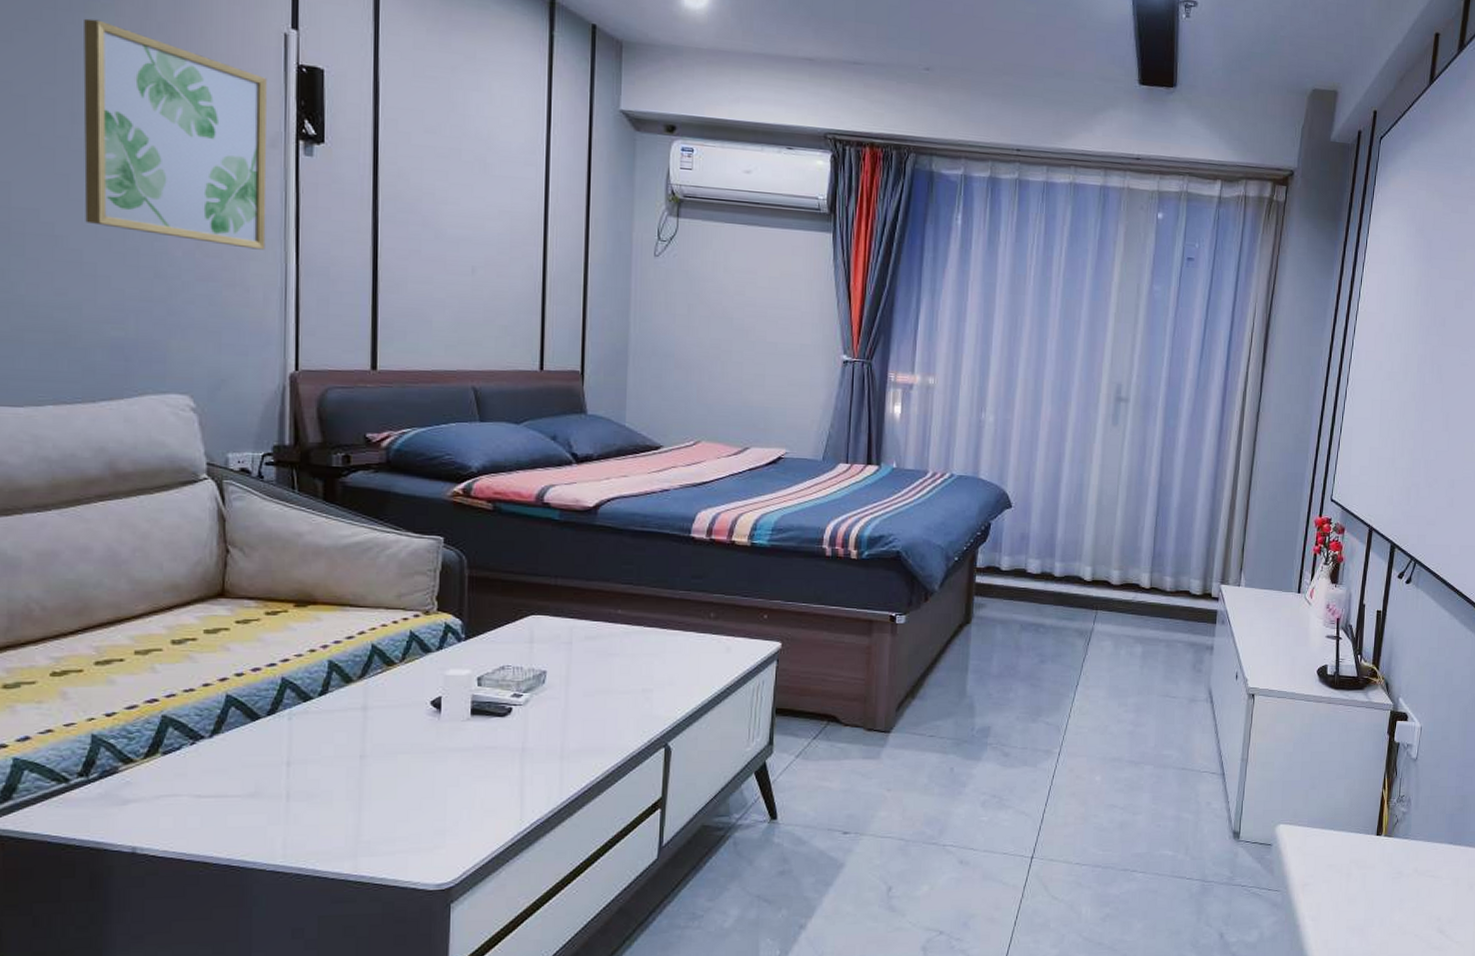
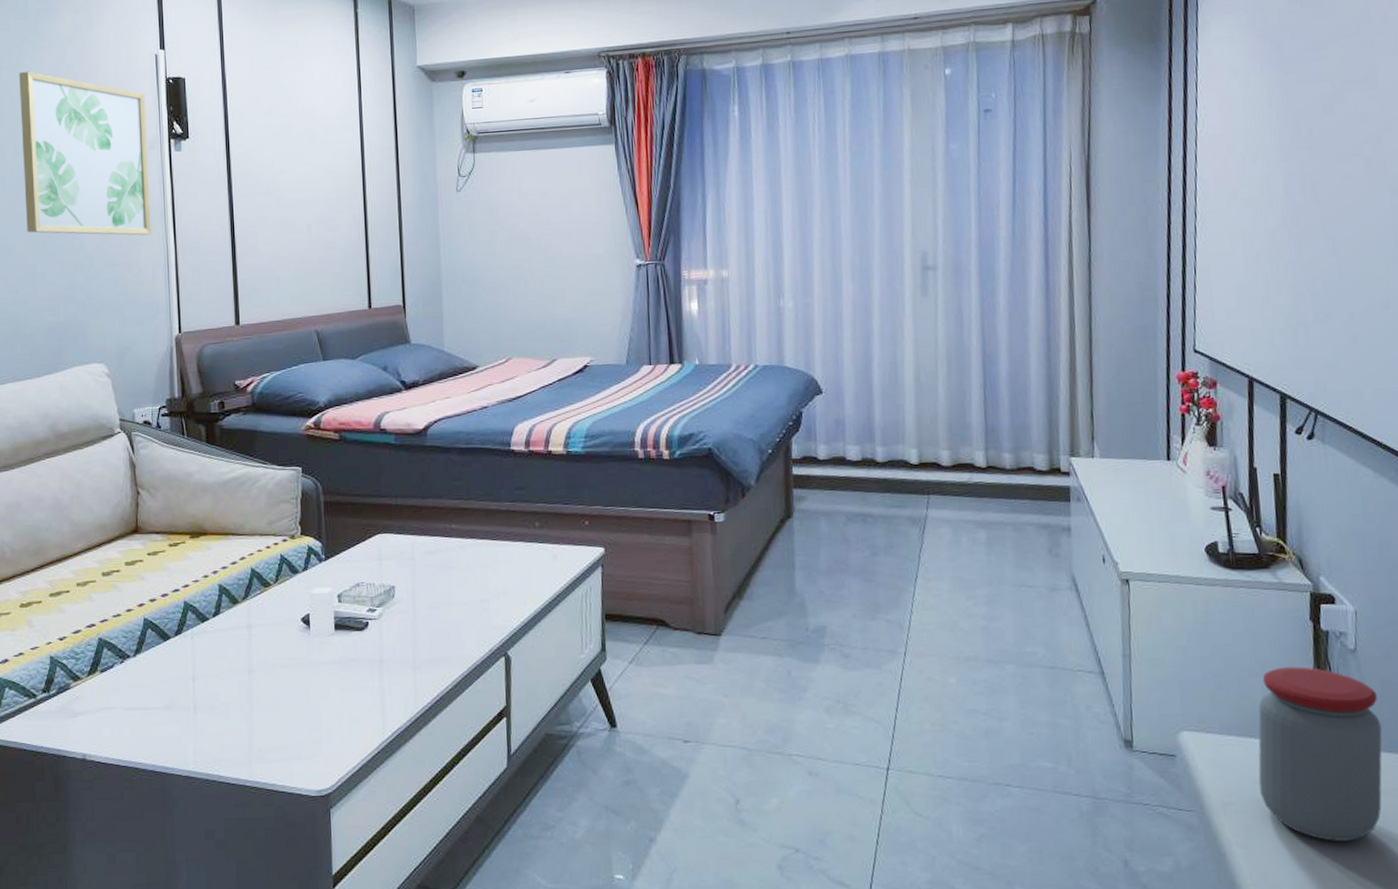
jar: none [1331,772,1427,913] -> present [1258,666,1382,841]

